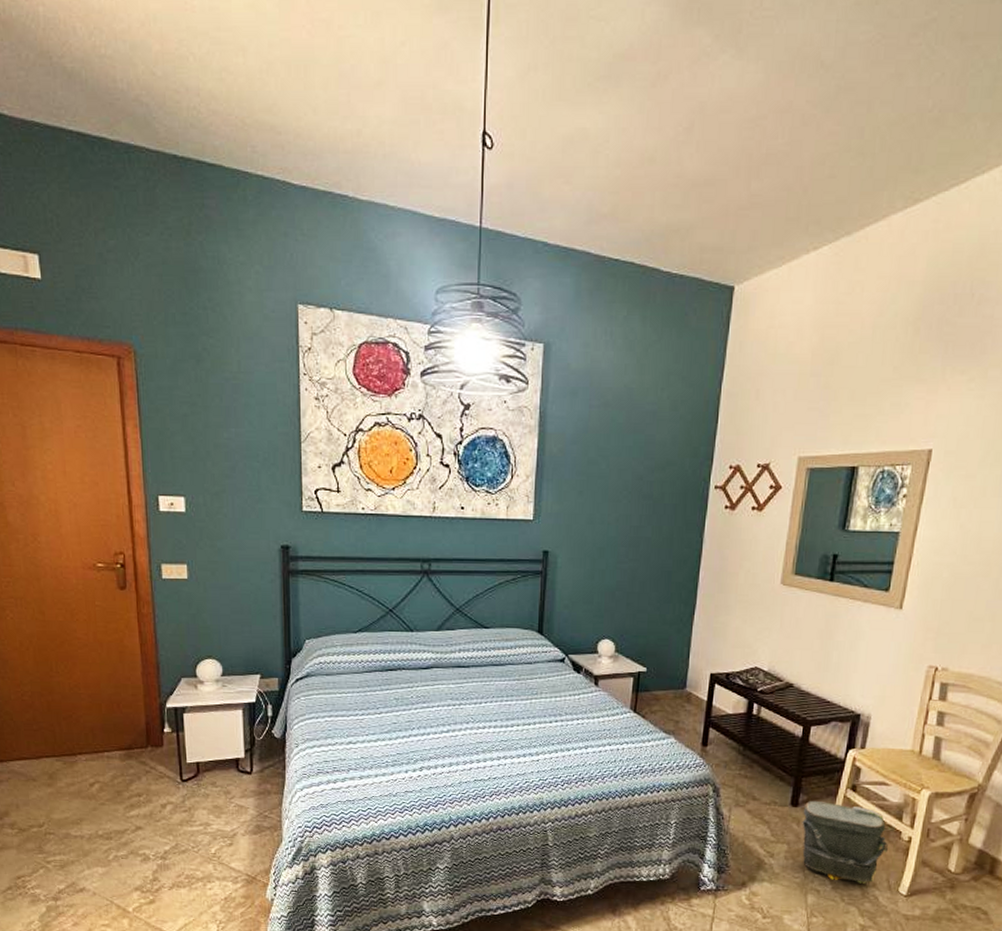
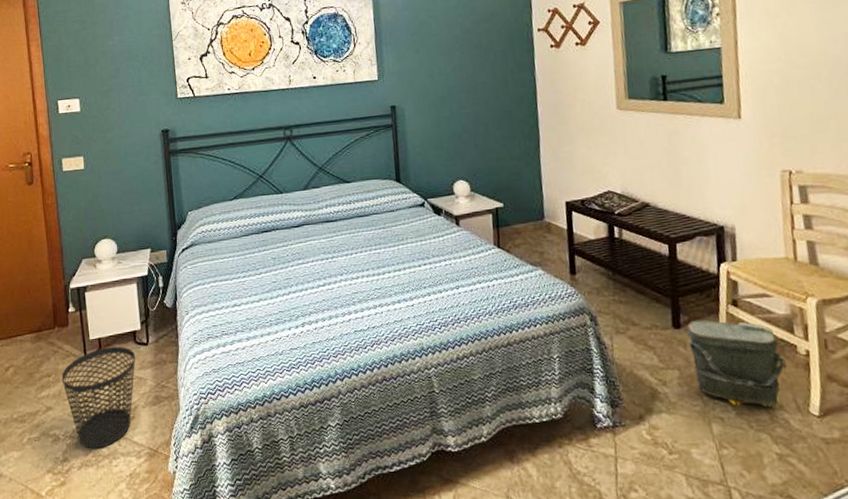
wastebasket: none [153,772,237,871] -> present [61,346,136,449]

